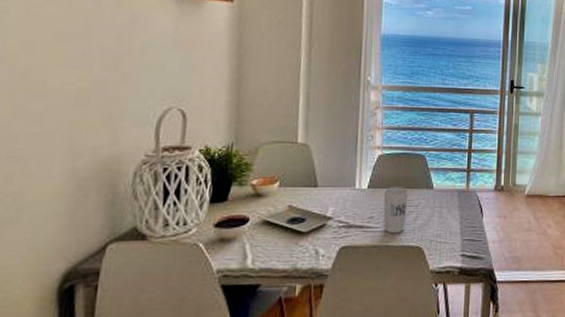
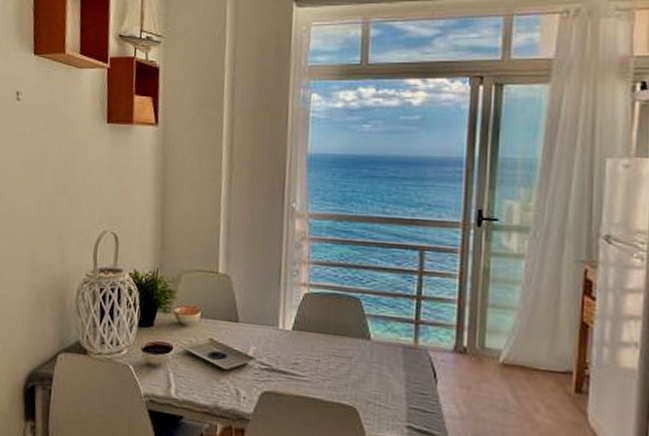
cup: present [383,187,409,234] -> none [310,331,340,387]

